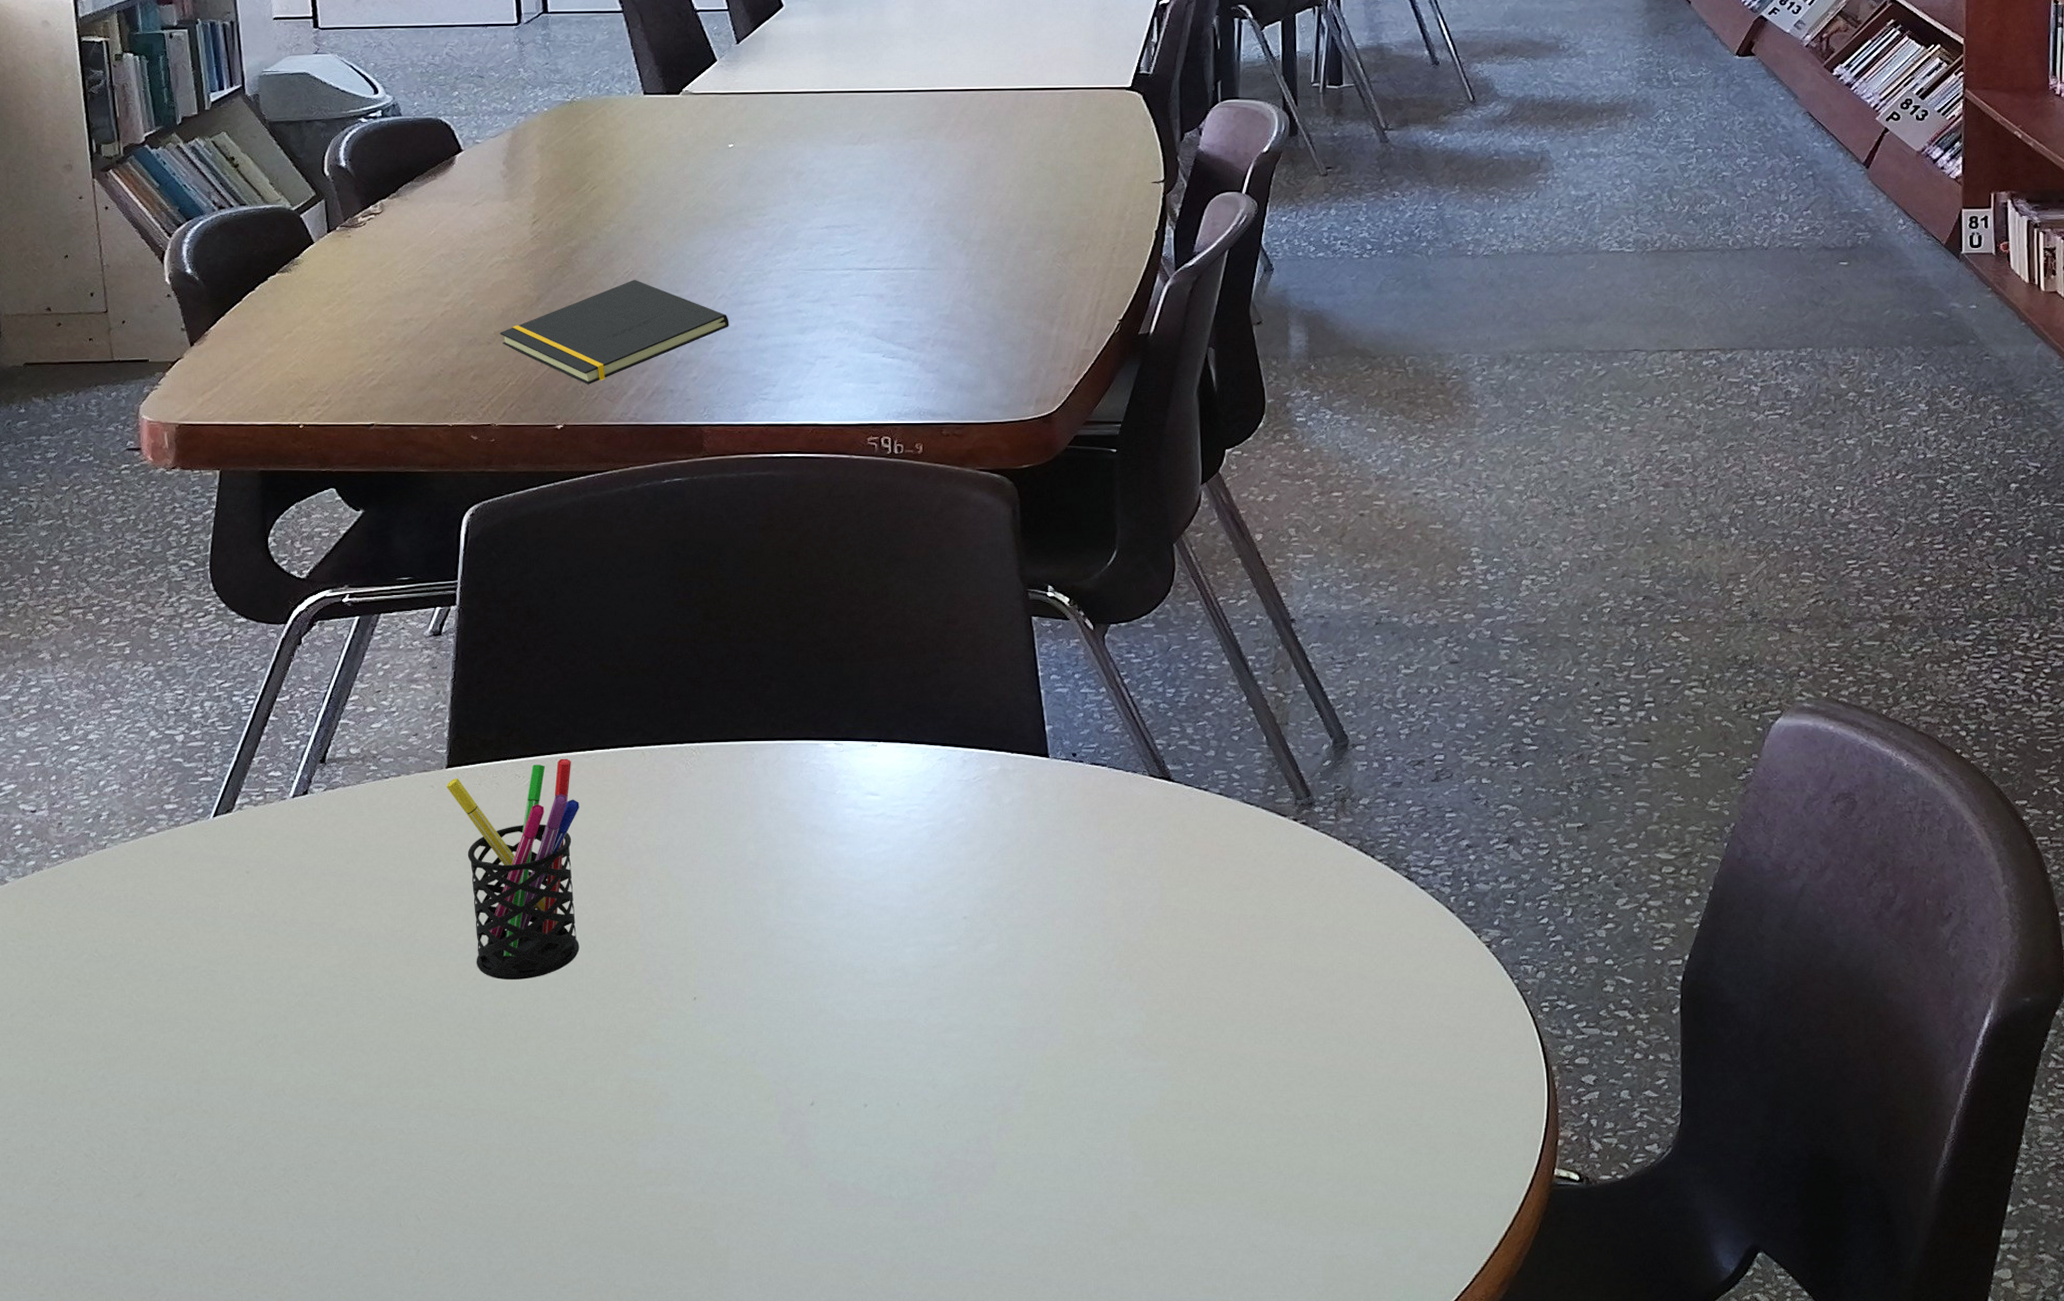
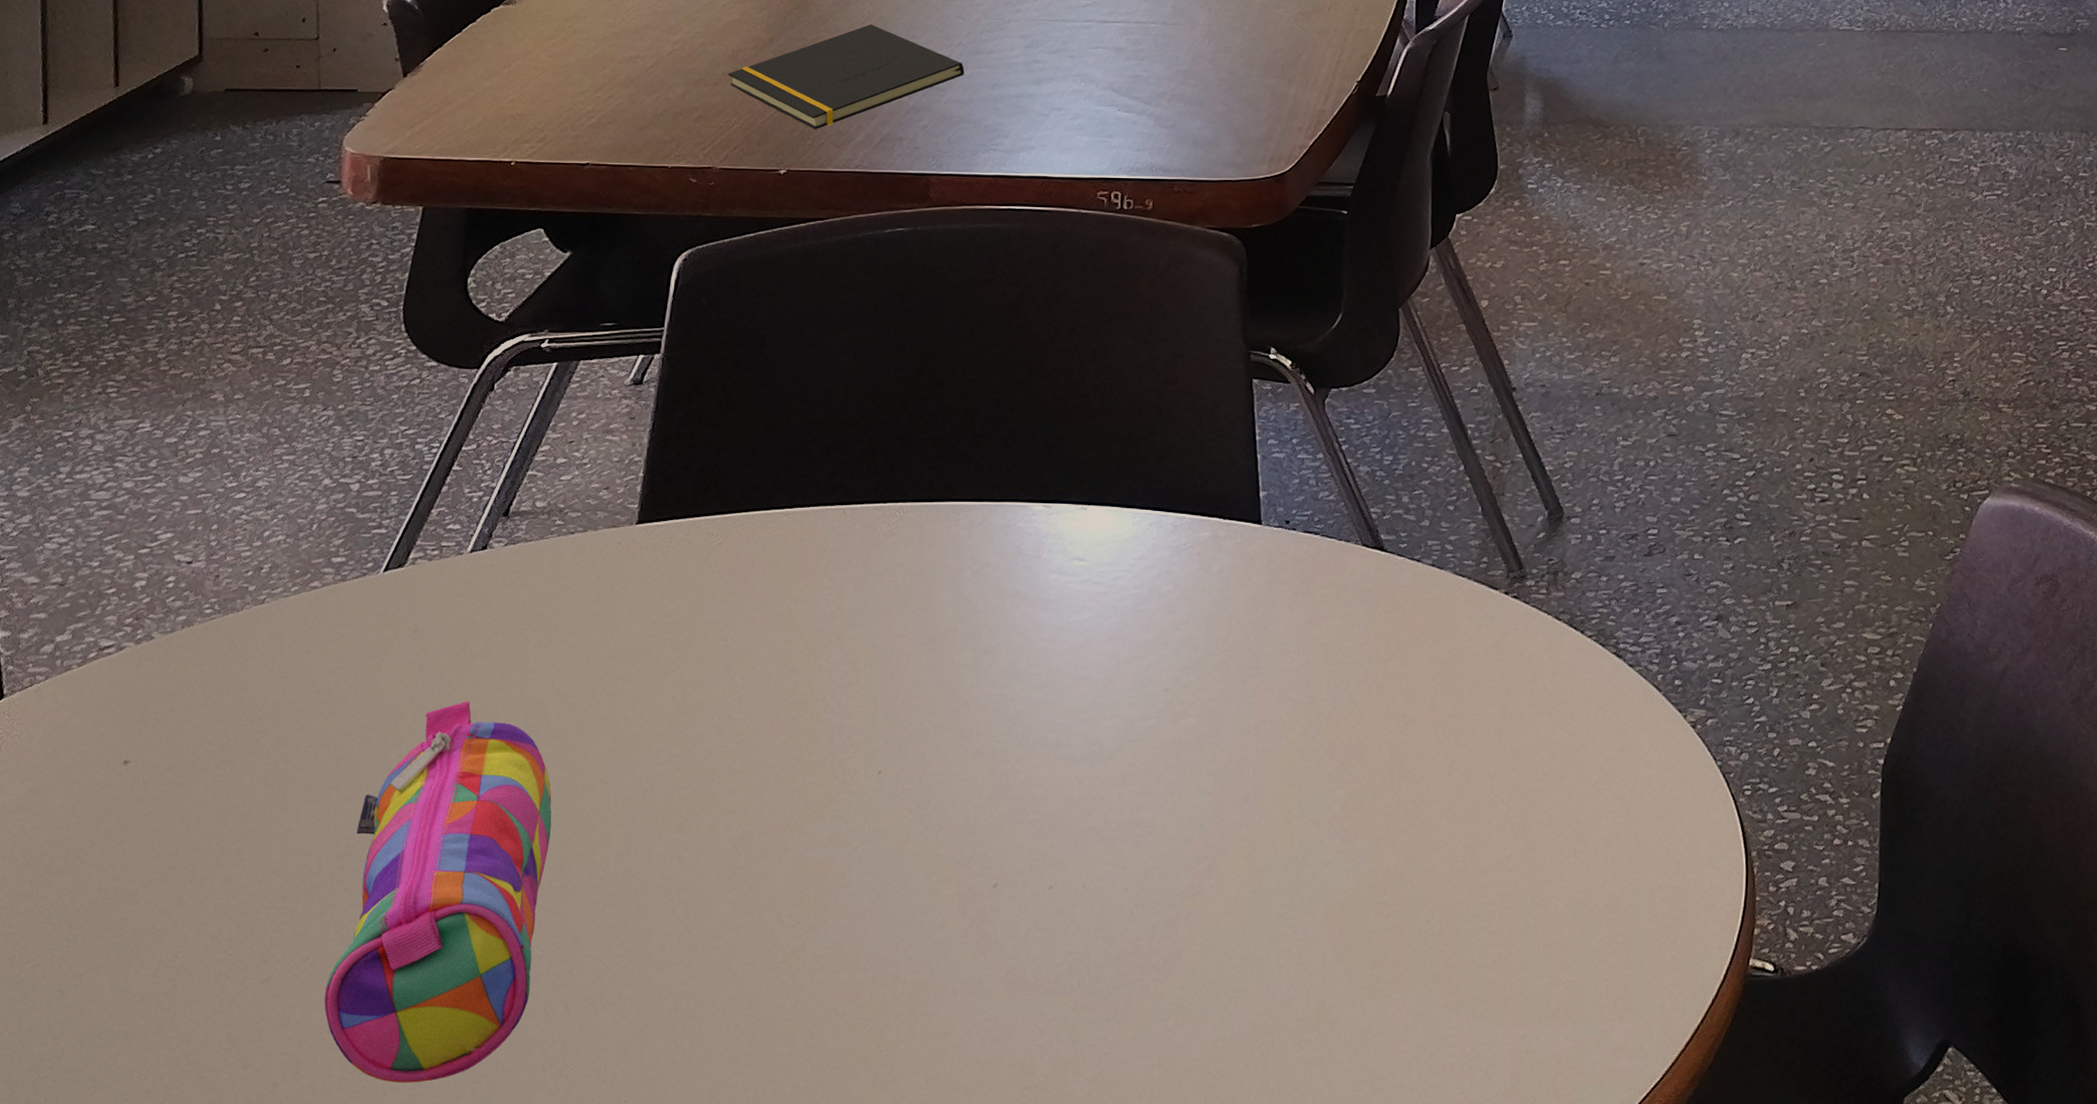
pencil case: none [194,936,389,1287] -> present [324,701,552,1083]
pen holder: present [447,758,580,979] -> none [635,516,774,750]

